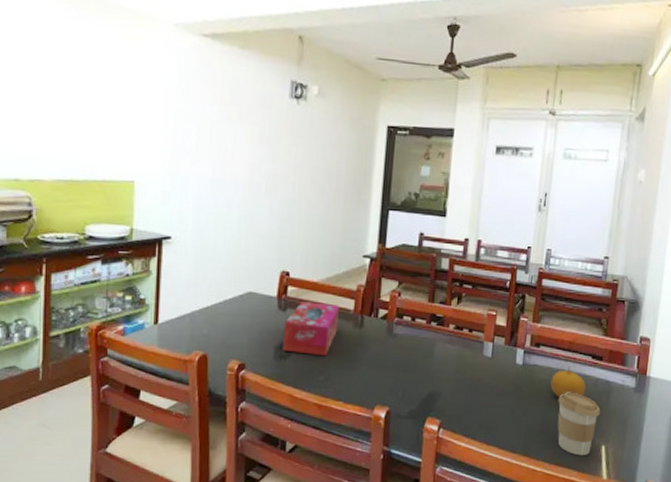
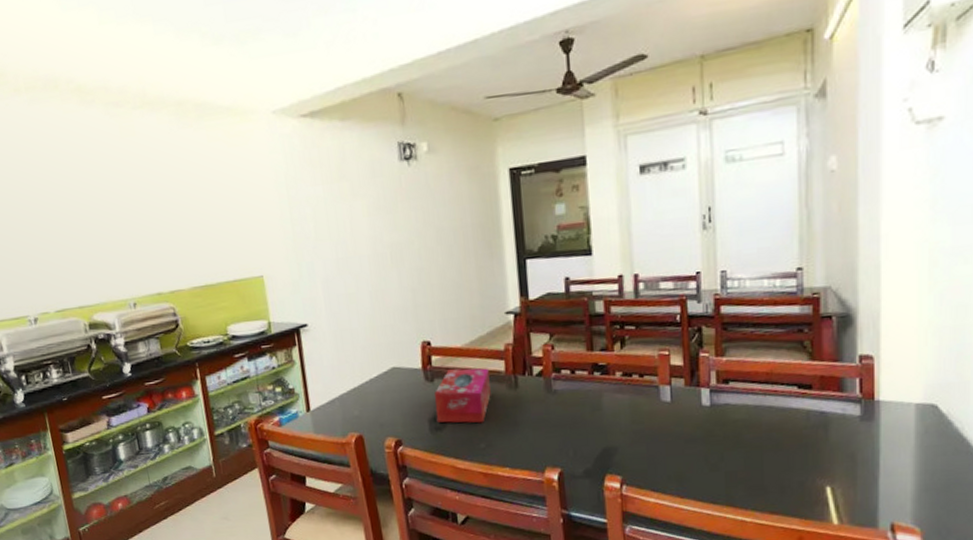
fruit: present [550,366,586,398] -> none [749,400,796,438]
coffee cup: present [557,392,601,456] -> none [761,429,818,501]

